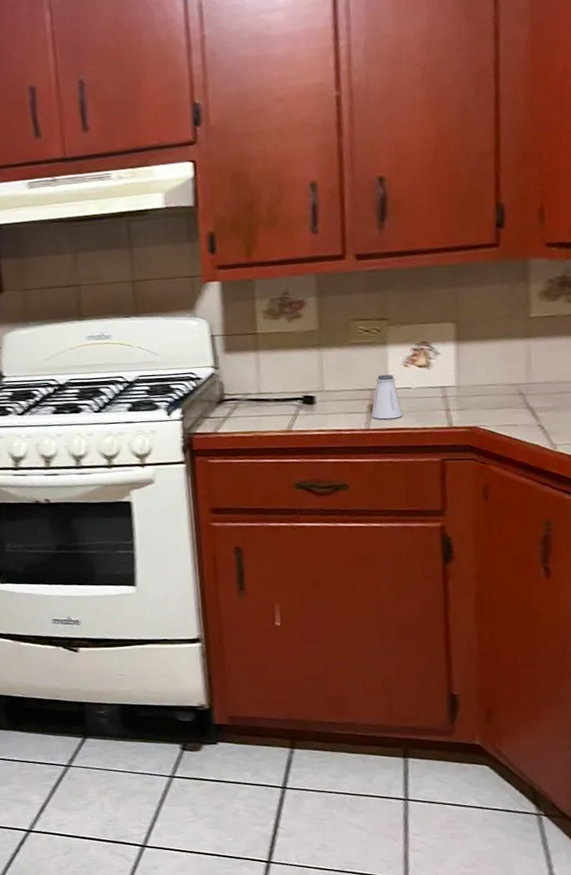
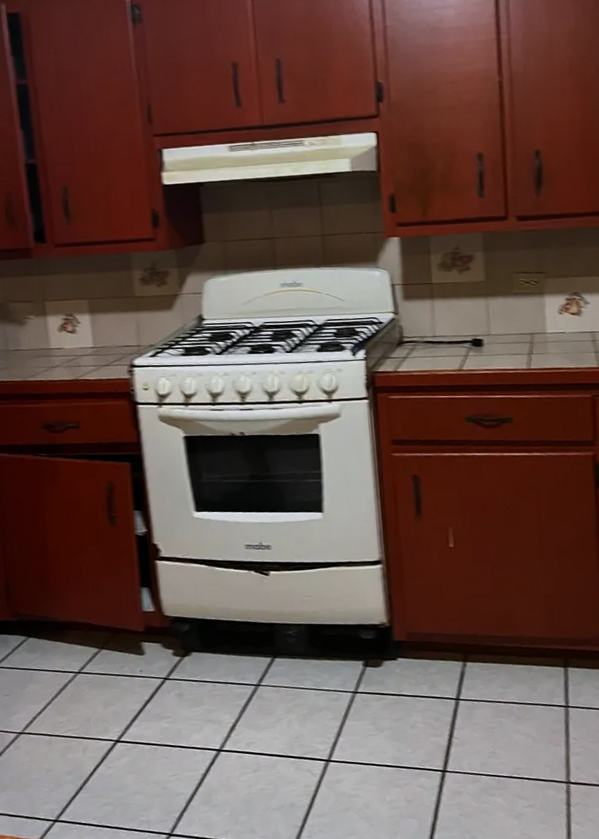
saltshaker: present [371,374,404,420] -> none [532,320,559,360]

